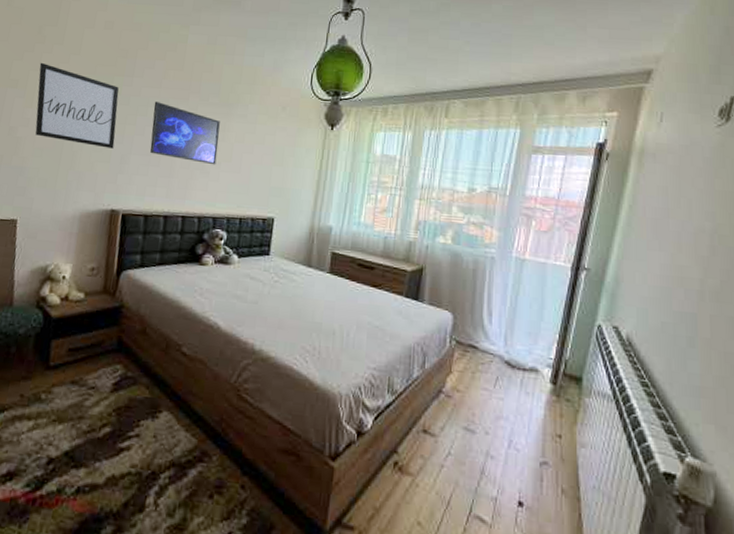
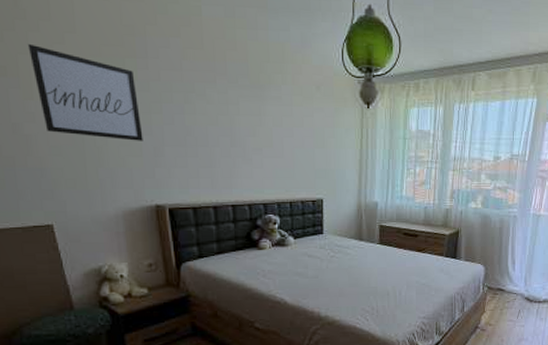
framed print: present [150,102,220,165] -> none [178,86,257,152]

